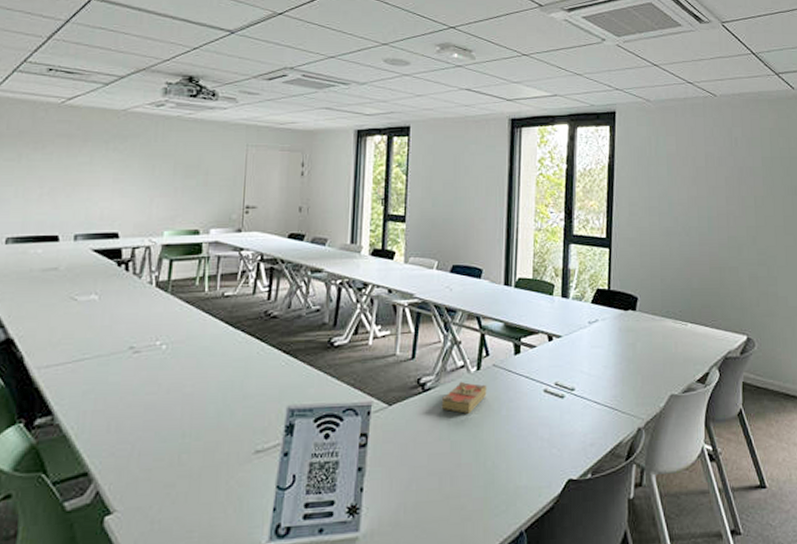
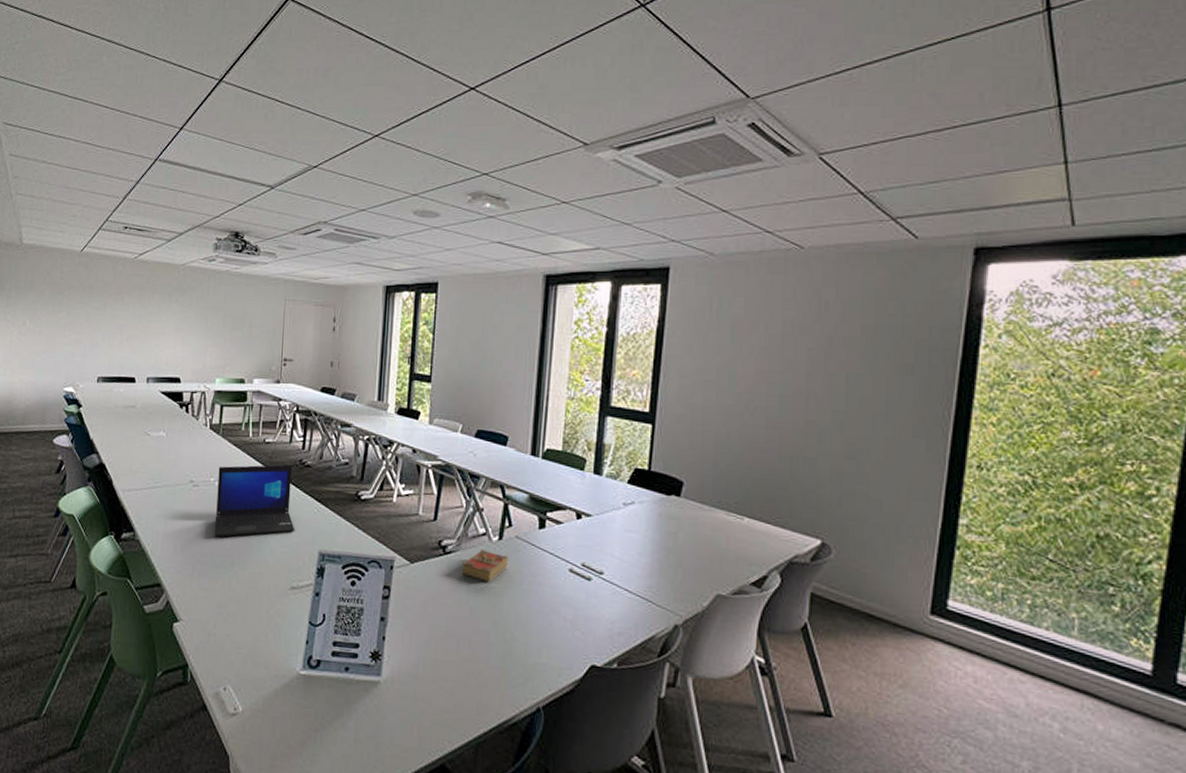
laptop: none [161,318,260,408] -> present [215,465,295,538]

